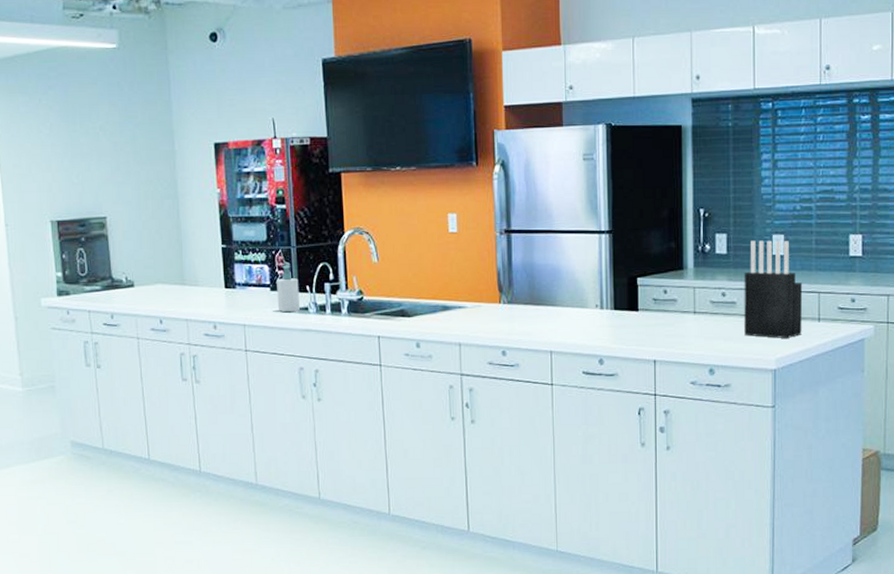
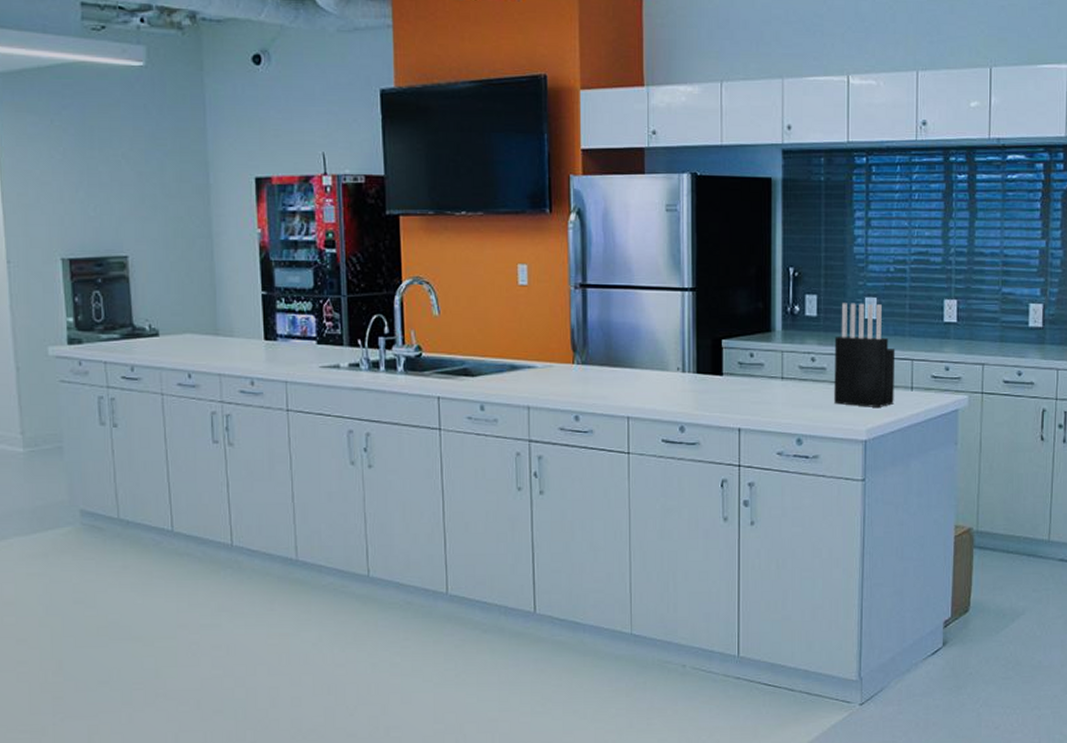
soap bottle: present [277,266,300,312] -> none [324,317,350,368]

